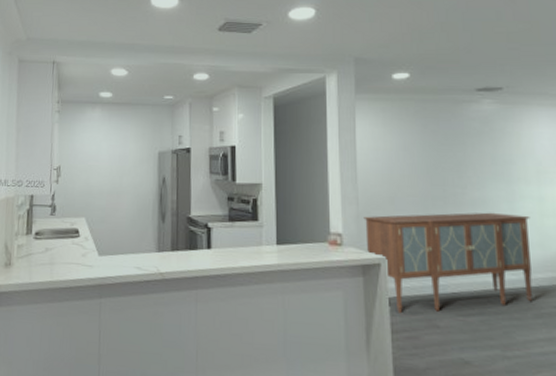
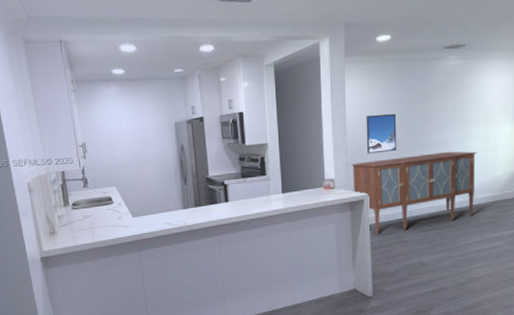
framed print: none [381,160,422,207] -> present [366,113,397,154]

